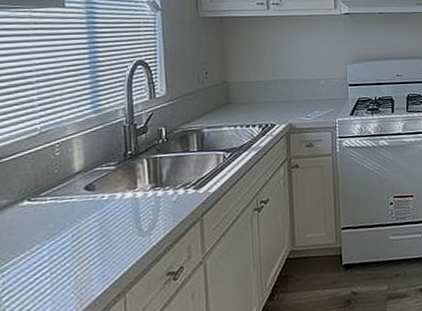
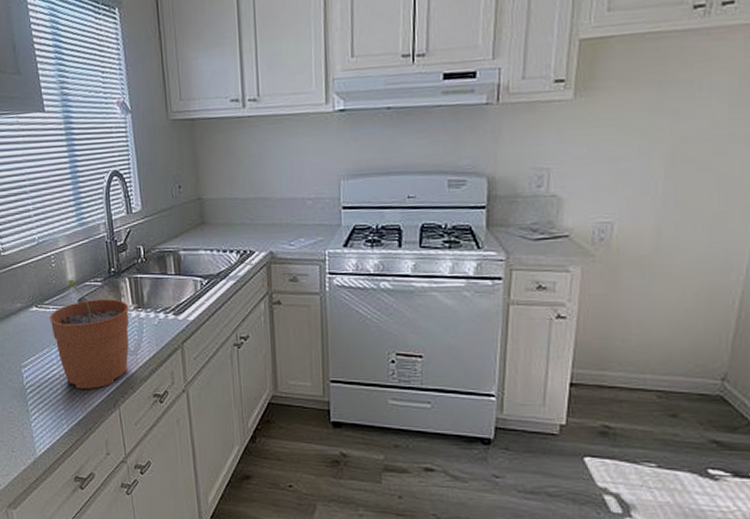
plant pot: none [45,166,145,284] -> present [49,279,129,389]

